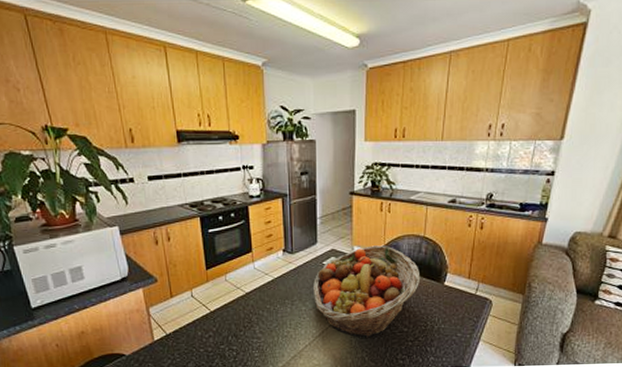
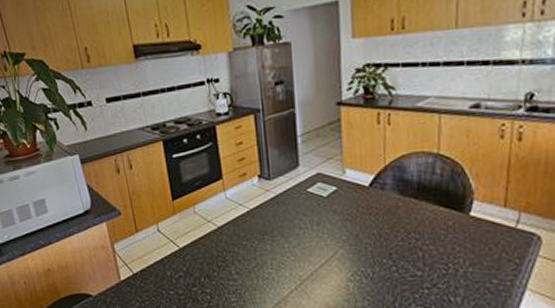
fruit basket: present [313,245,421,339] -> none [297,166,436,284]

